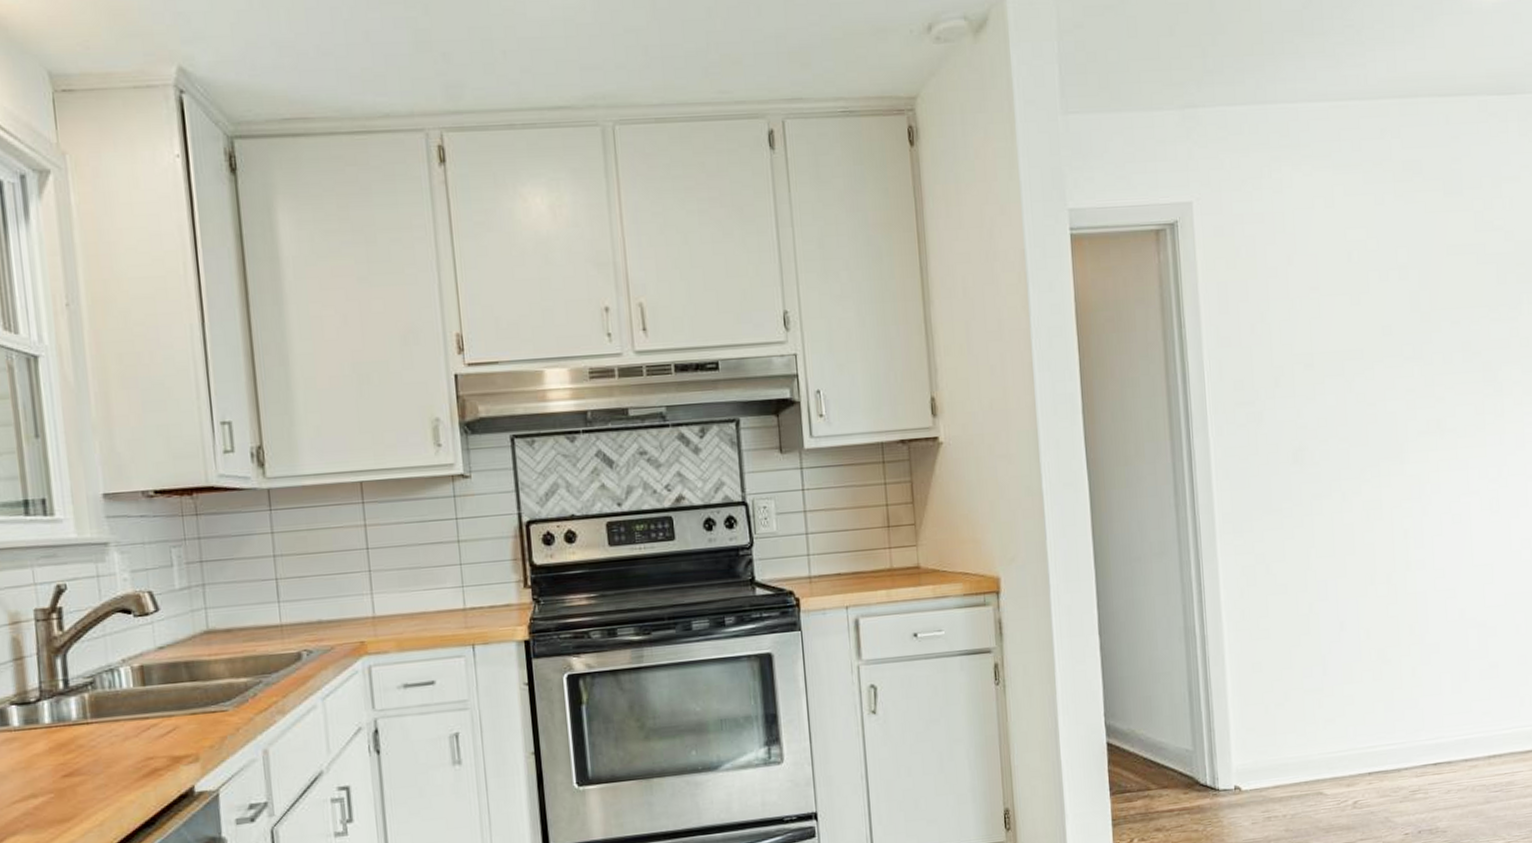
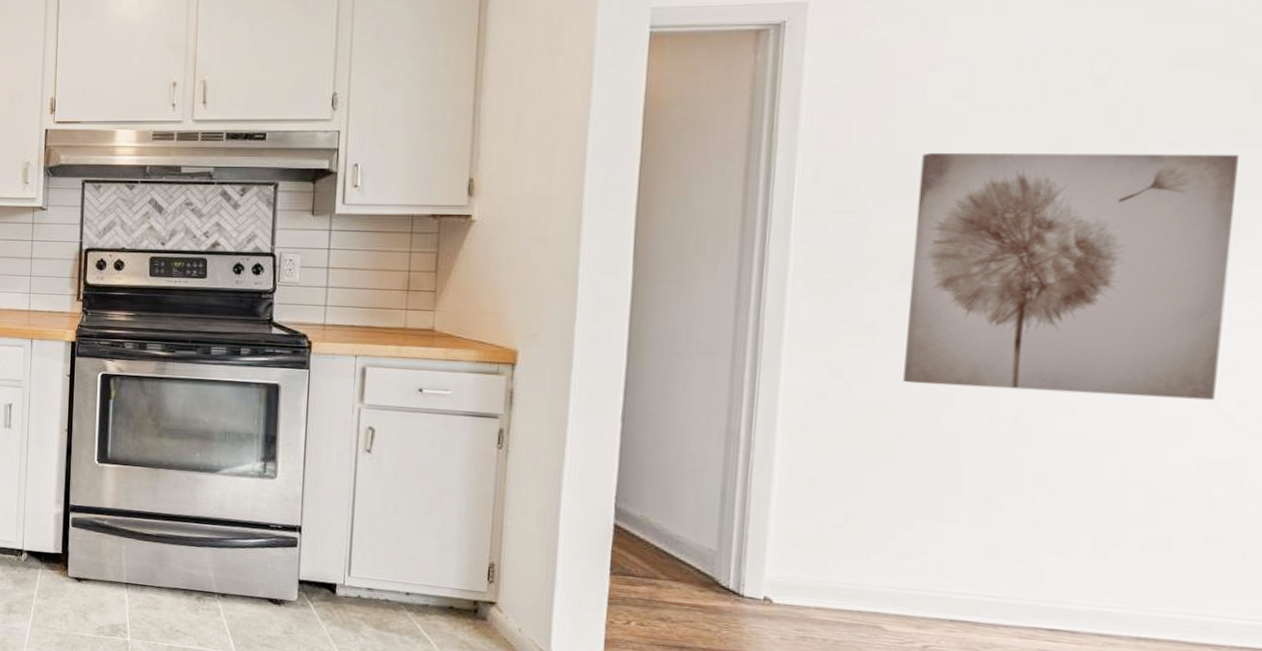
wall art: none [1294,328,1507,559] -> present [903,152,1239,400]

